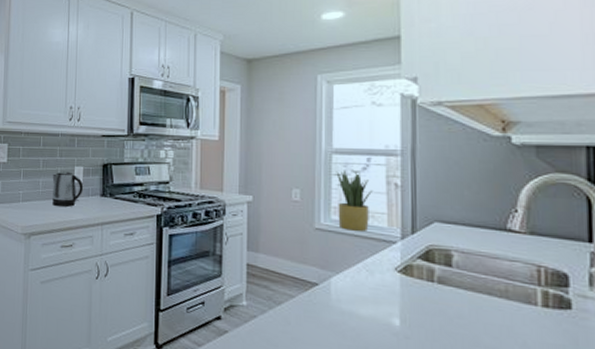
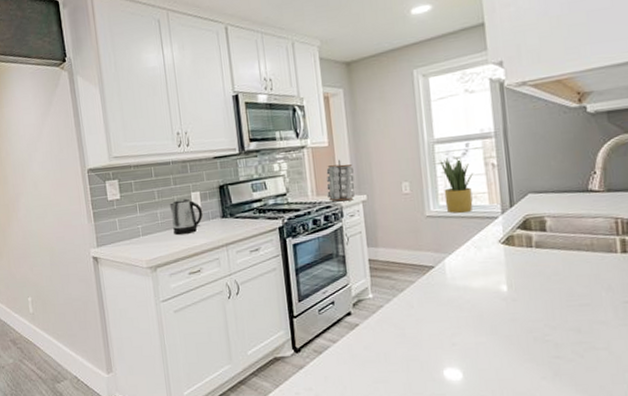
spice rack: none [211,155,242,199] -> present [326,159,355,202]

